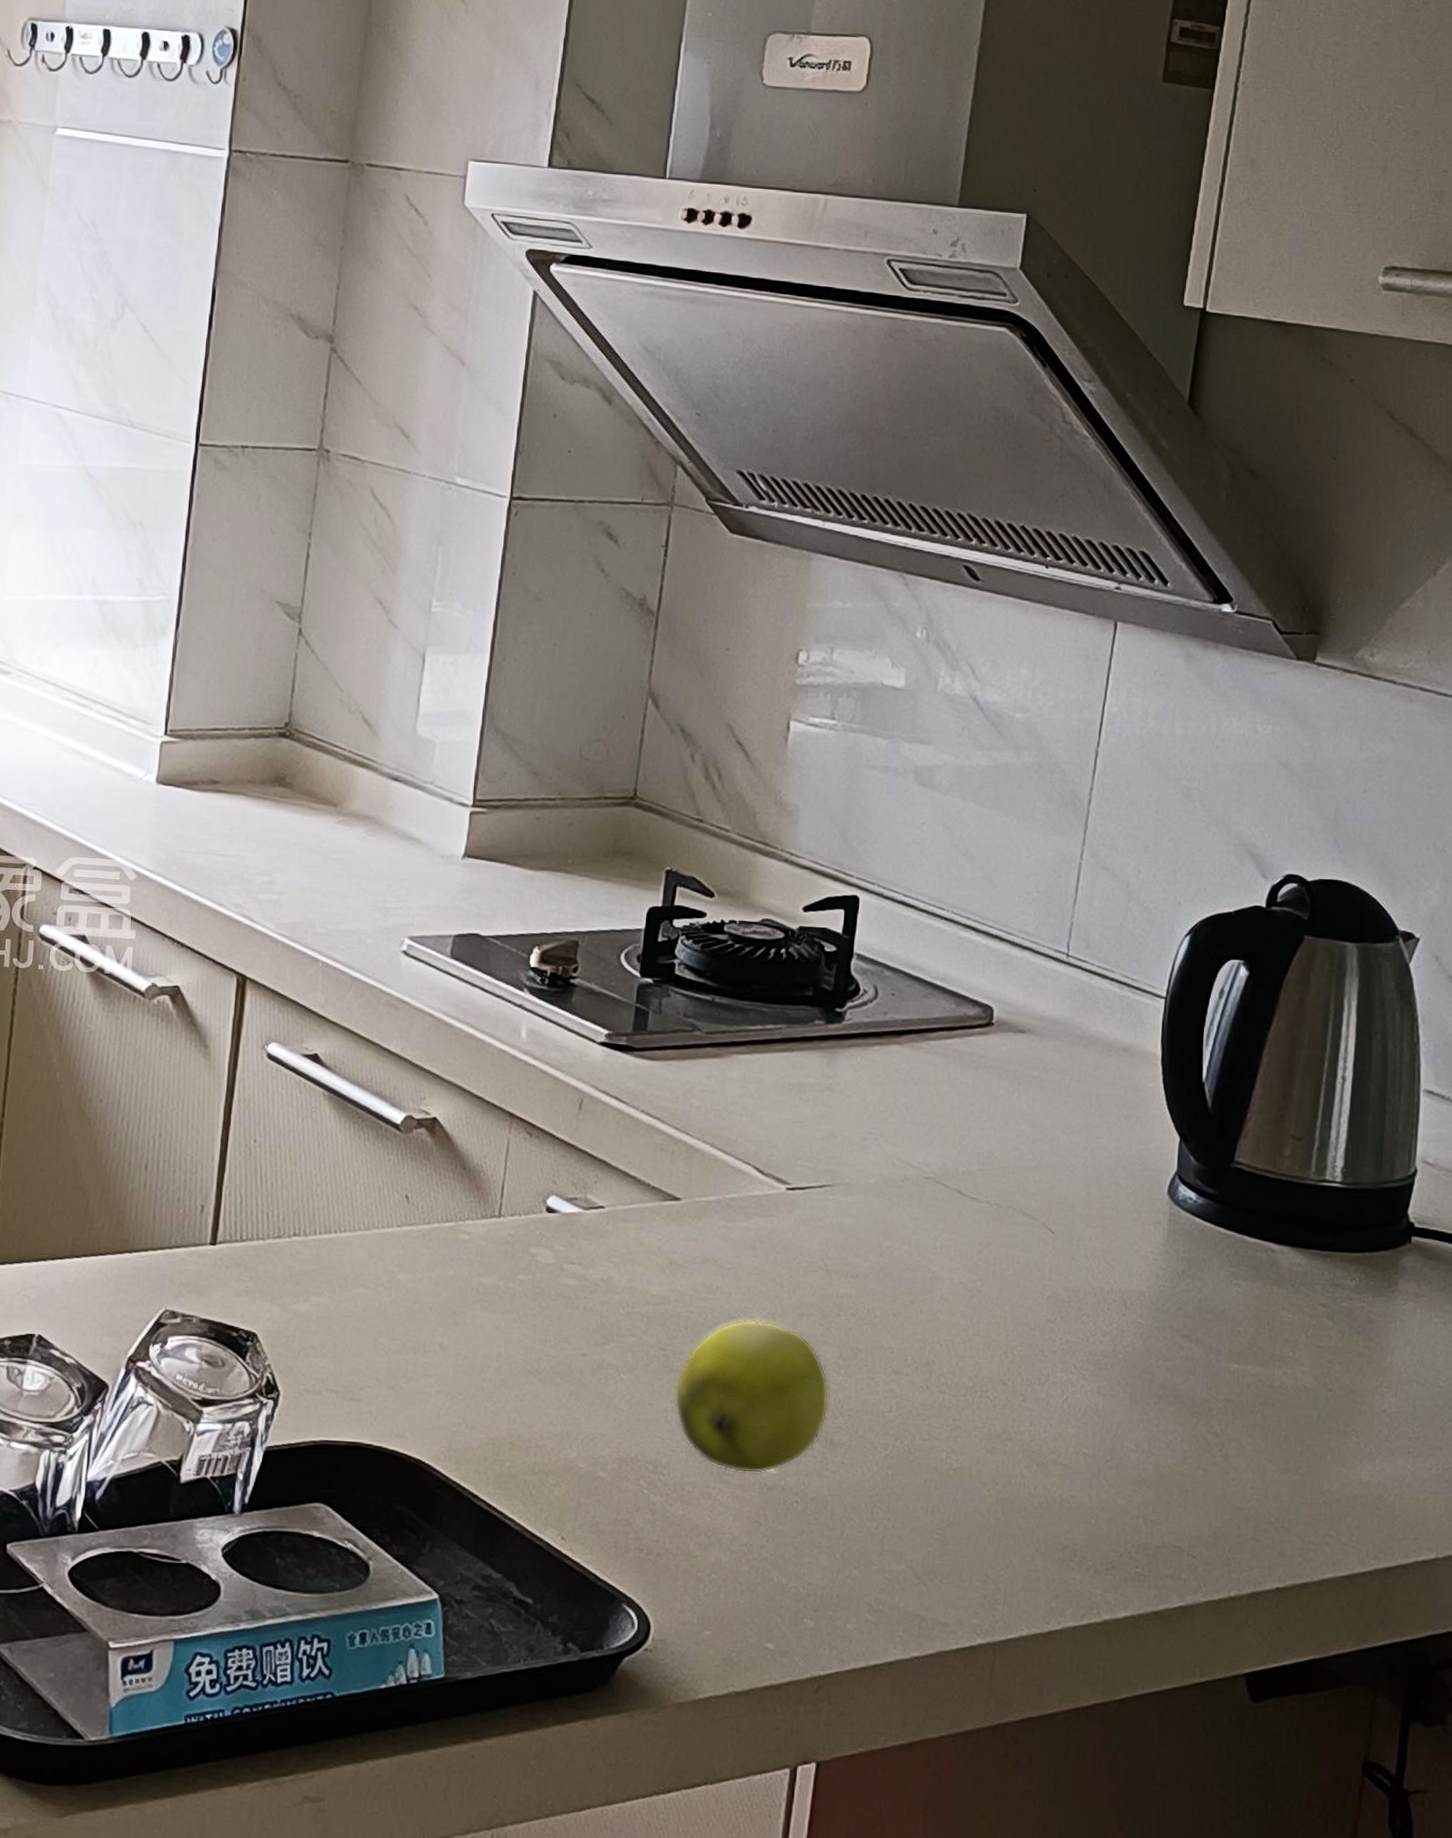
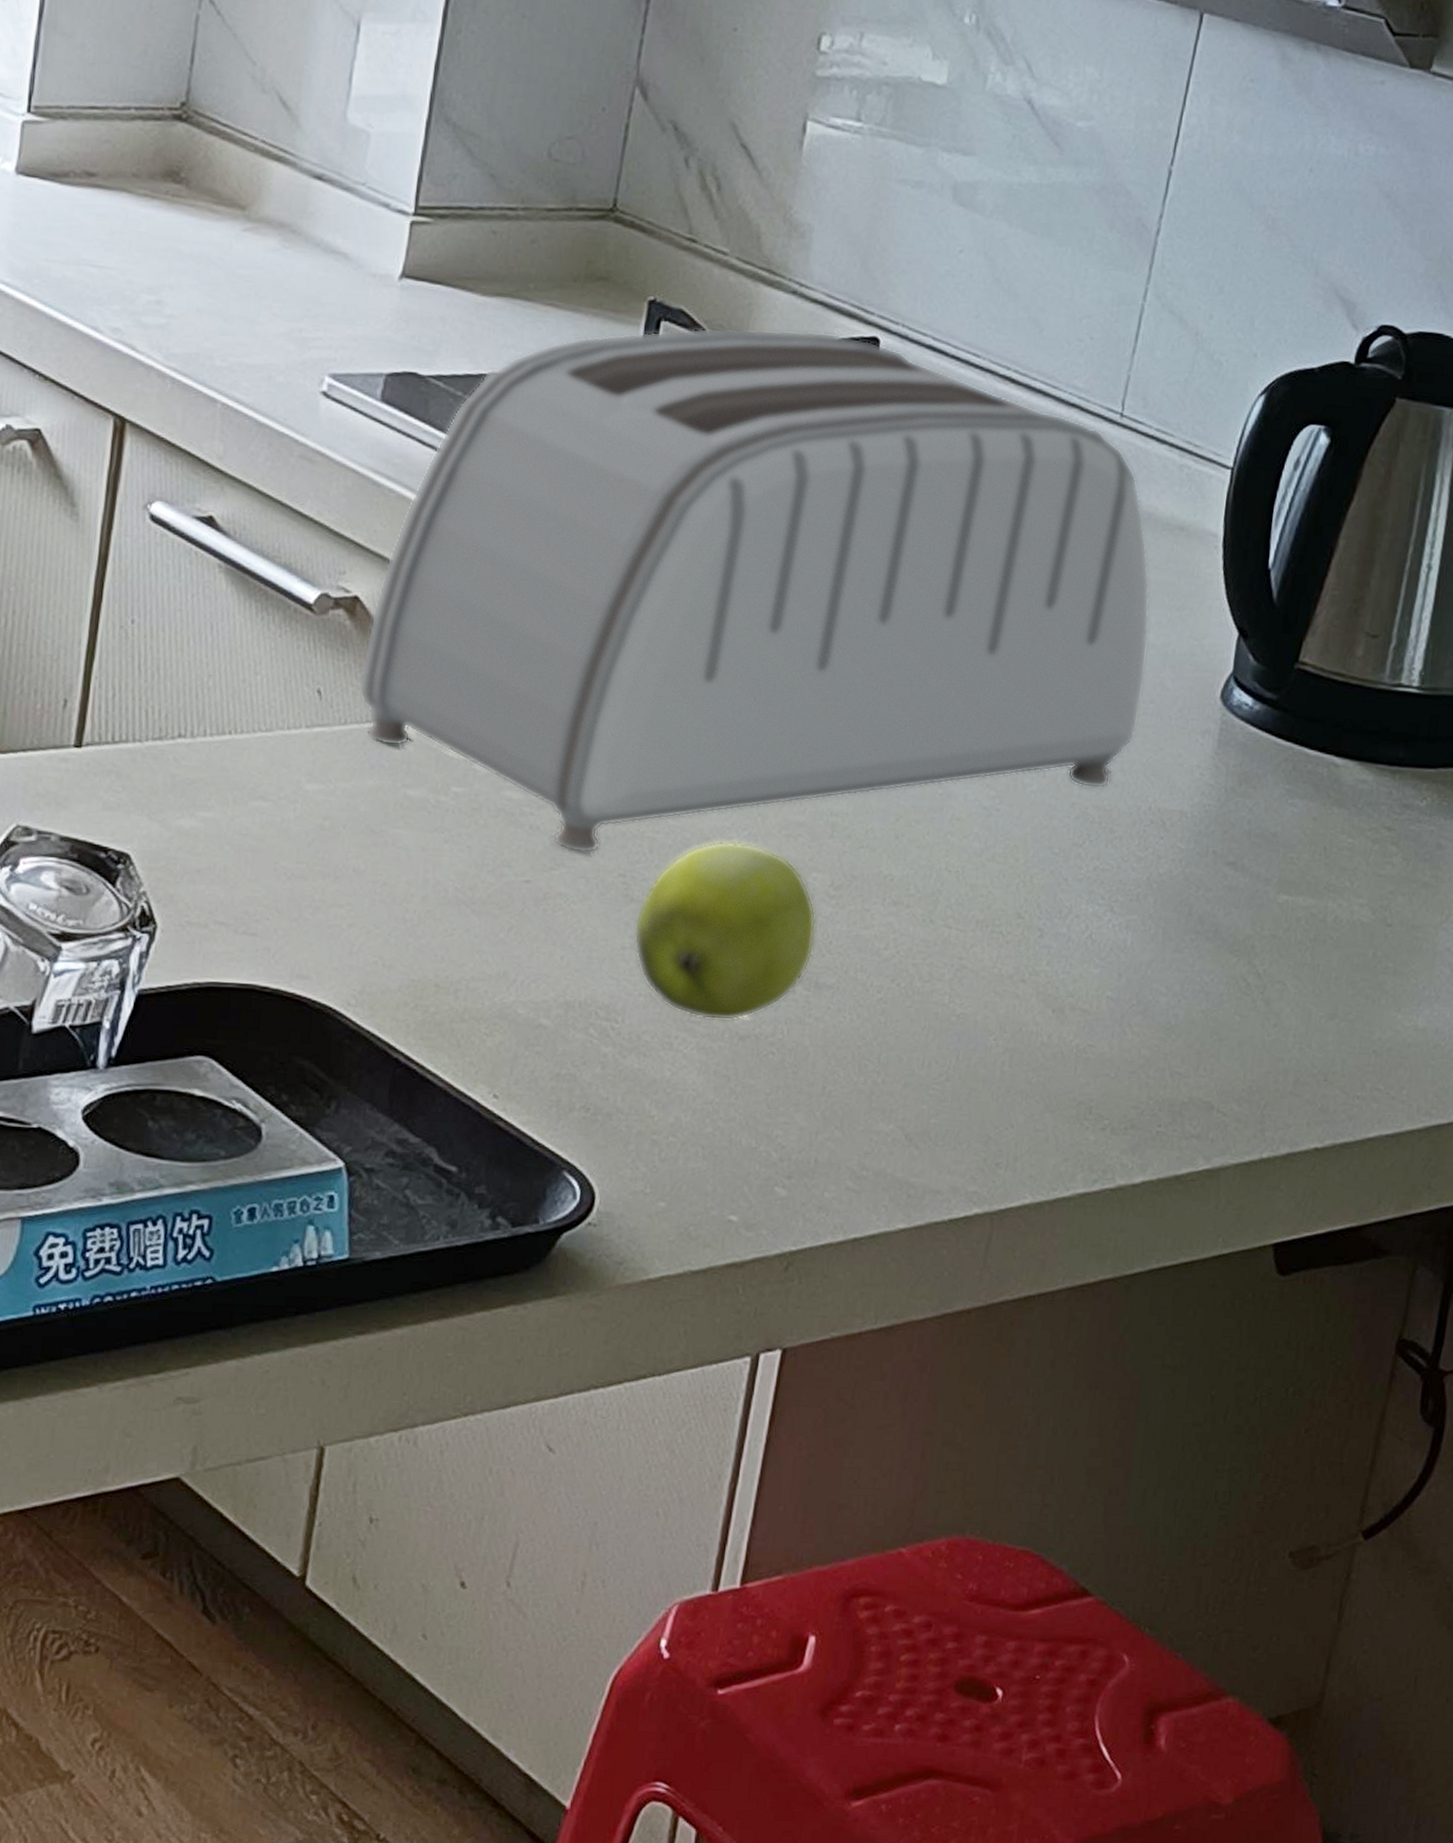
toaster: none [439,891,1102,1331] -> present [359,327,1150,854]

